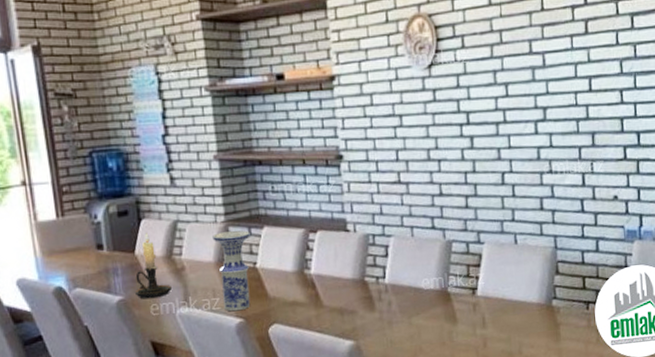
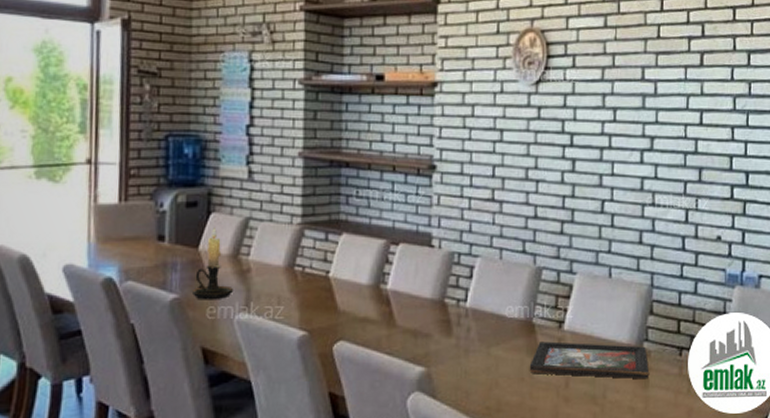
vase: present [212,230,251,311] -> none [285,235,327,323]
decorative tray: none [448,304,560,338] -> present [529,341,649,380]

